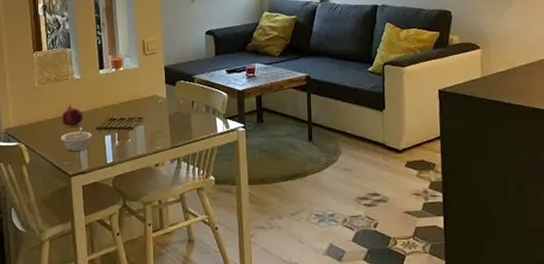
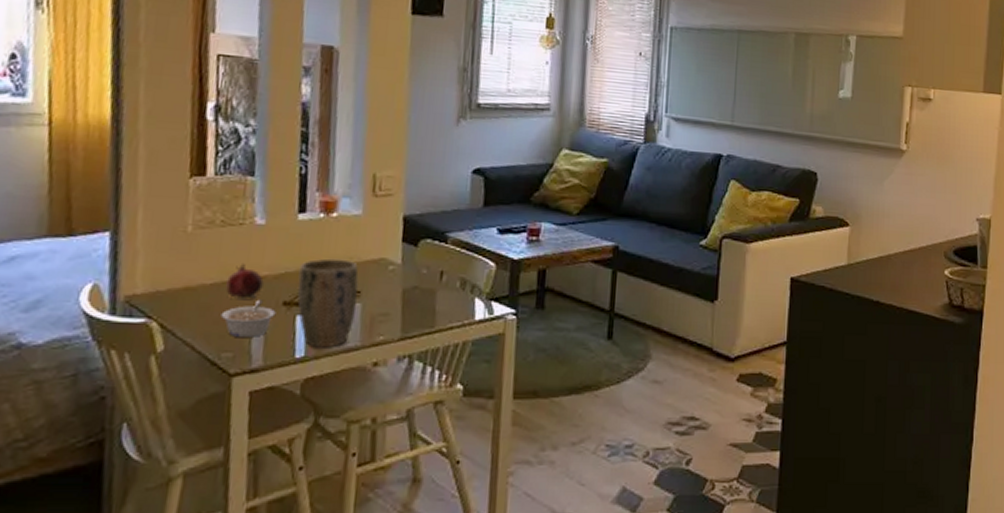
plant pot: none [104,97,141,156] -> present [297,258,359,348]

